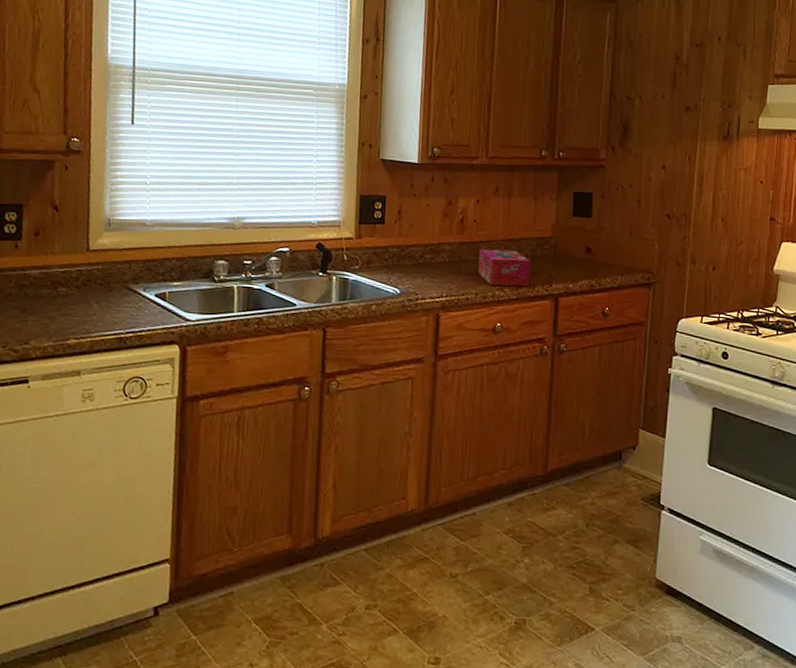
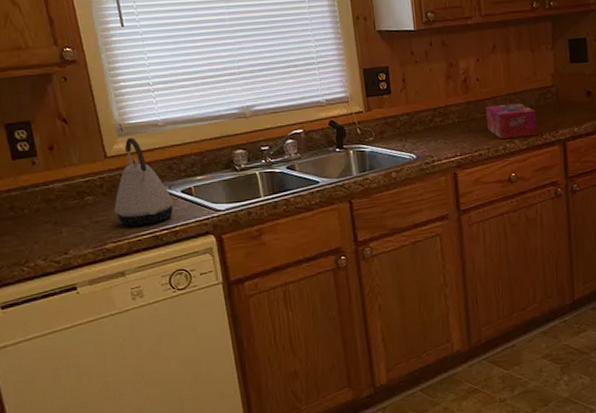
kettle: none [84,234,145,325] -> present [114,137,174,226]

